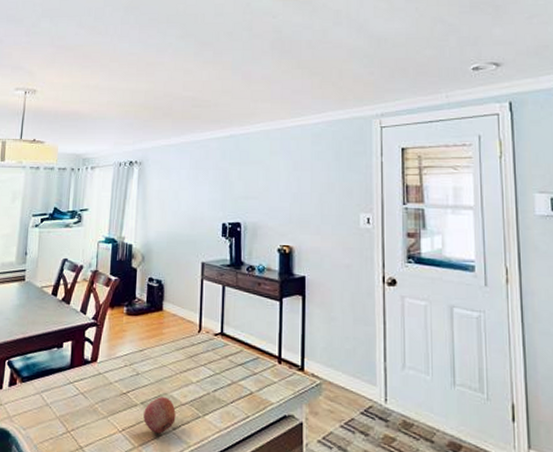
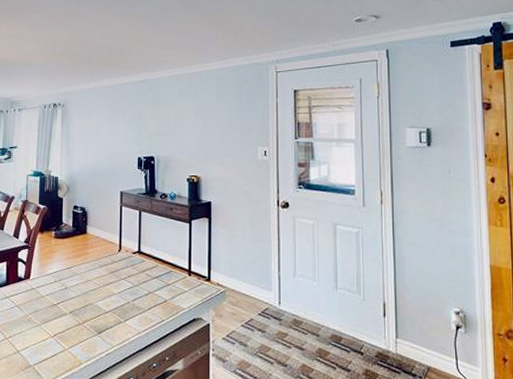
fruit: present [143,397,176,434] -> none [72,307,101,337]

